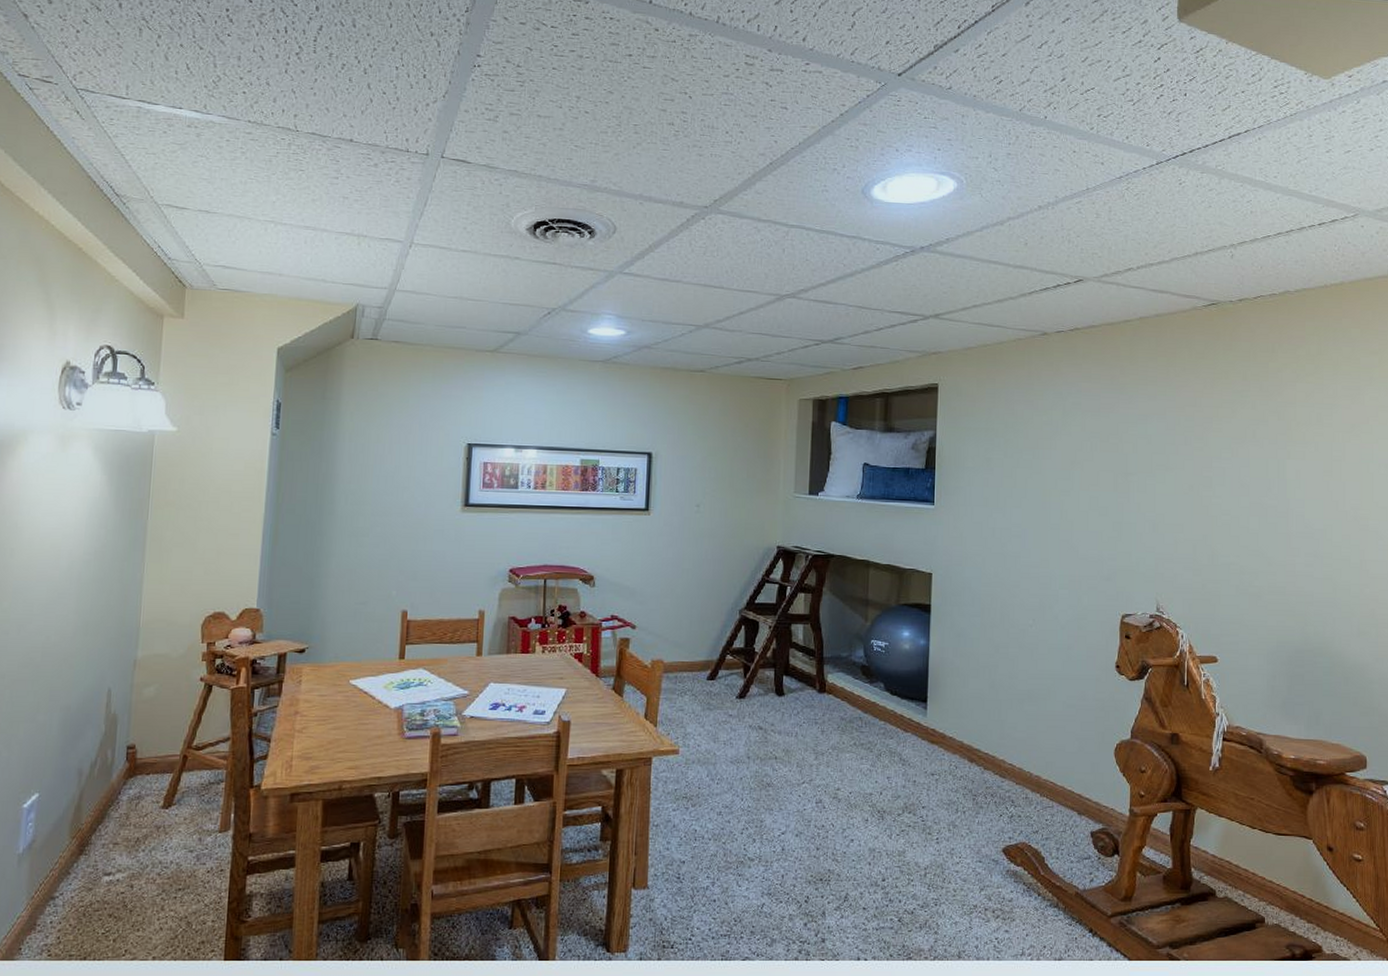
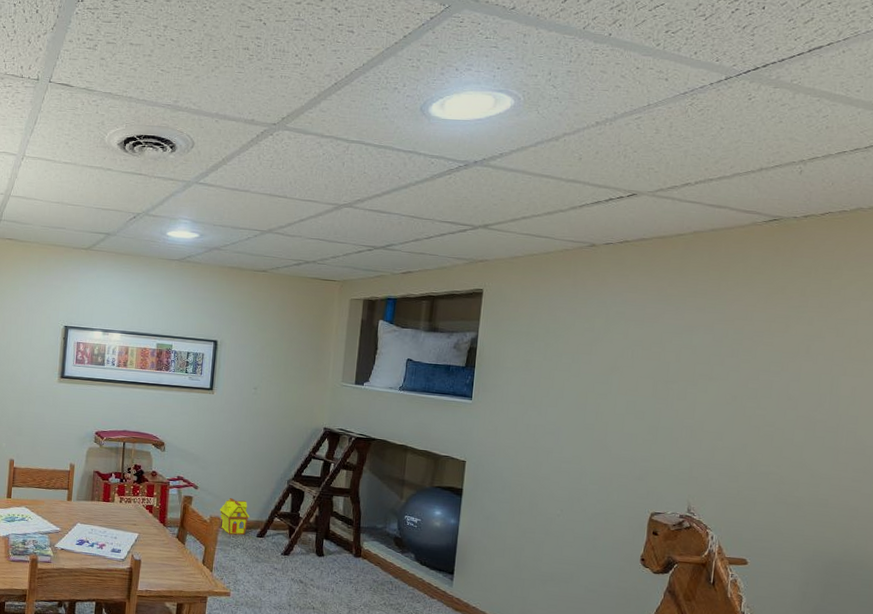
toy house: none [662,635,699,681] -> present [219,497,251,535]

